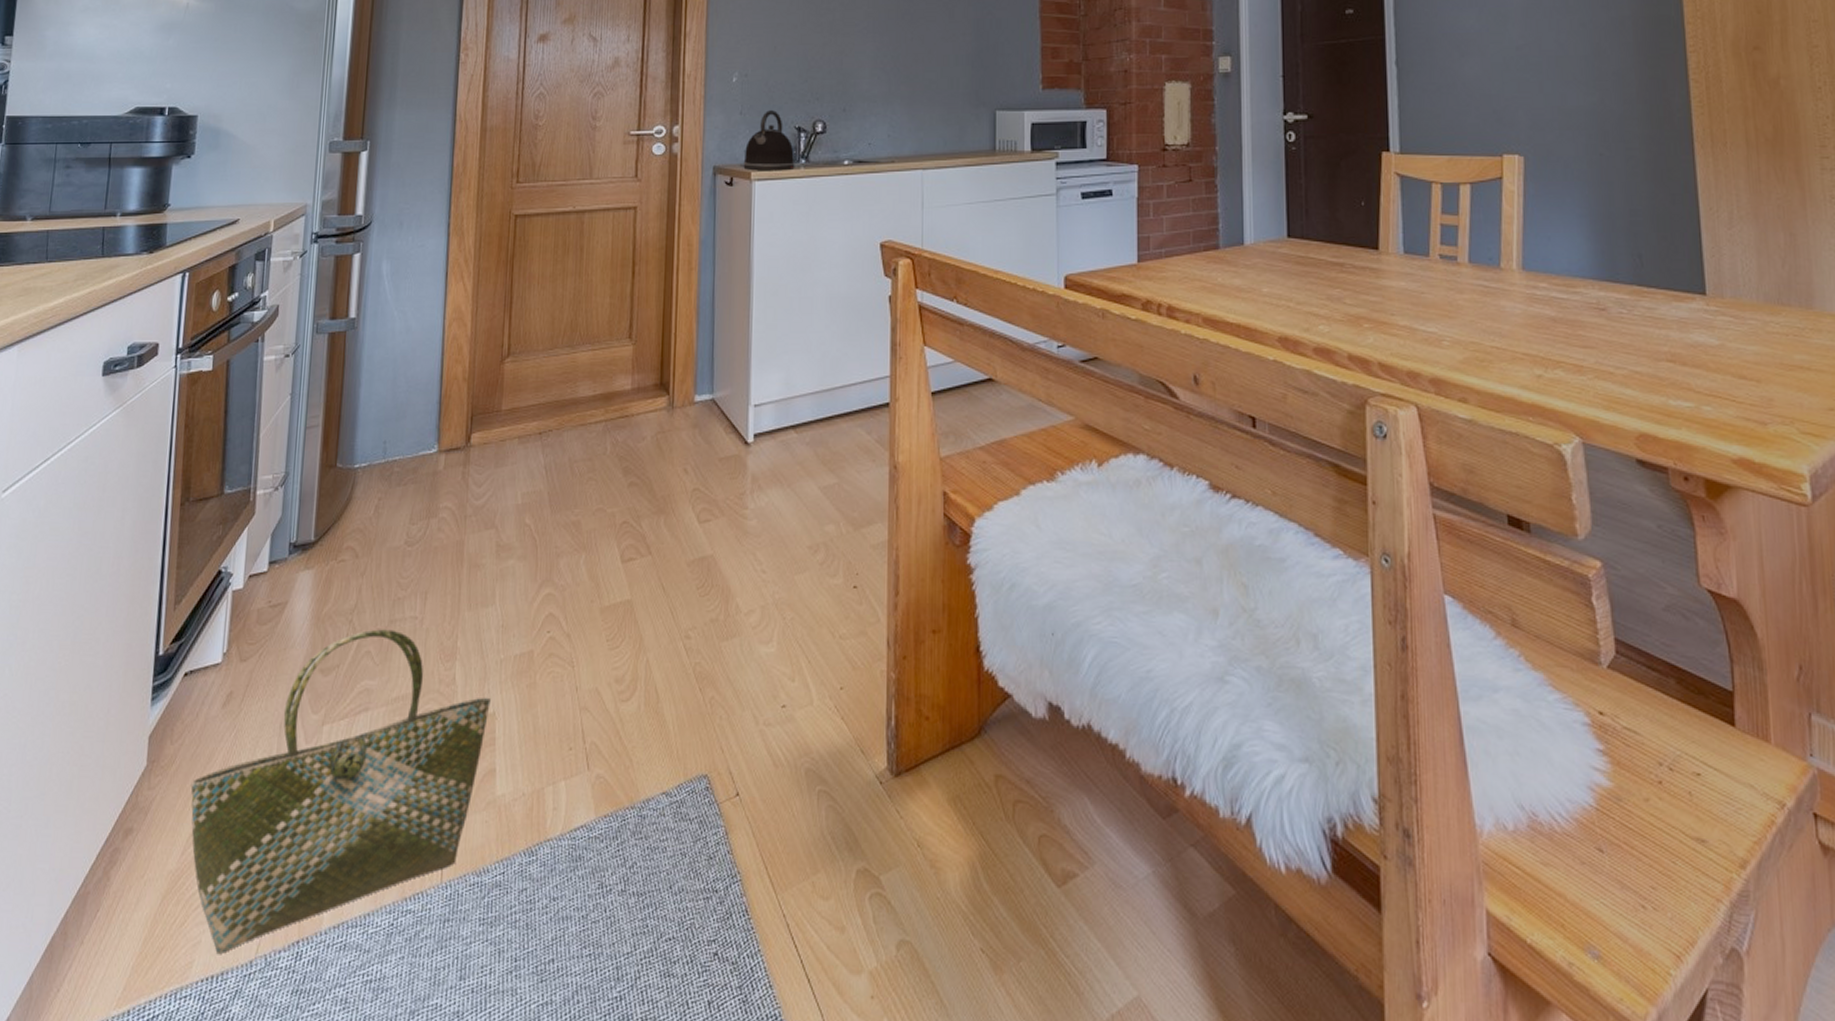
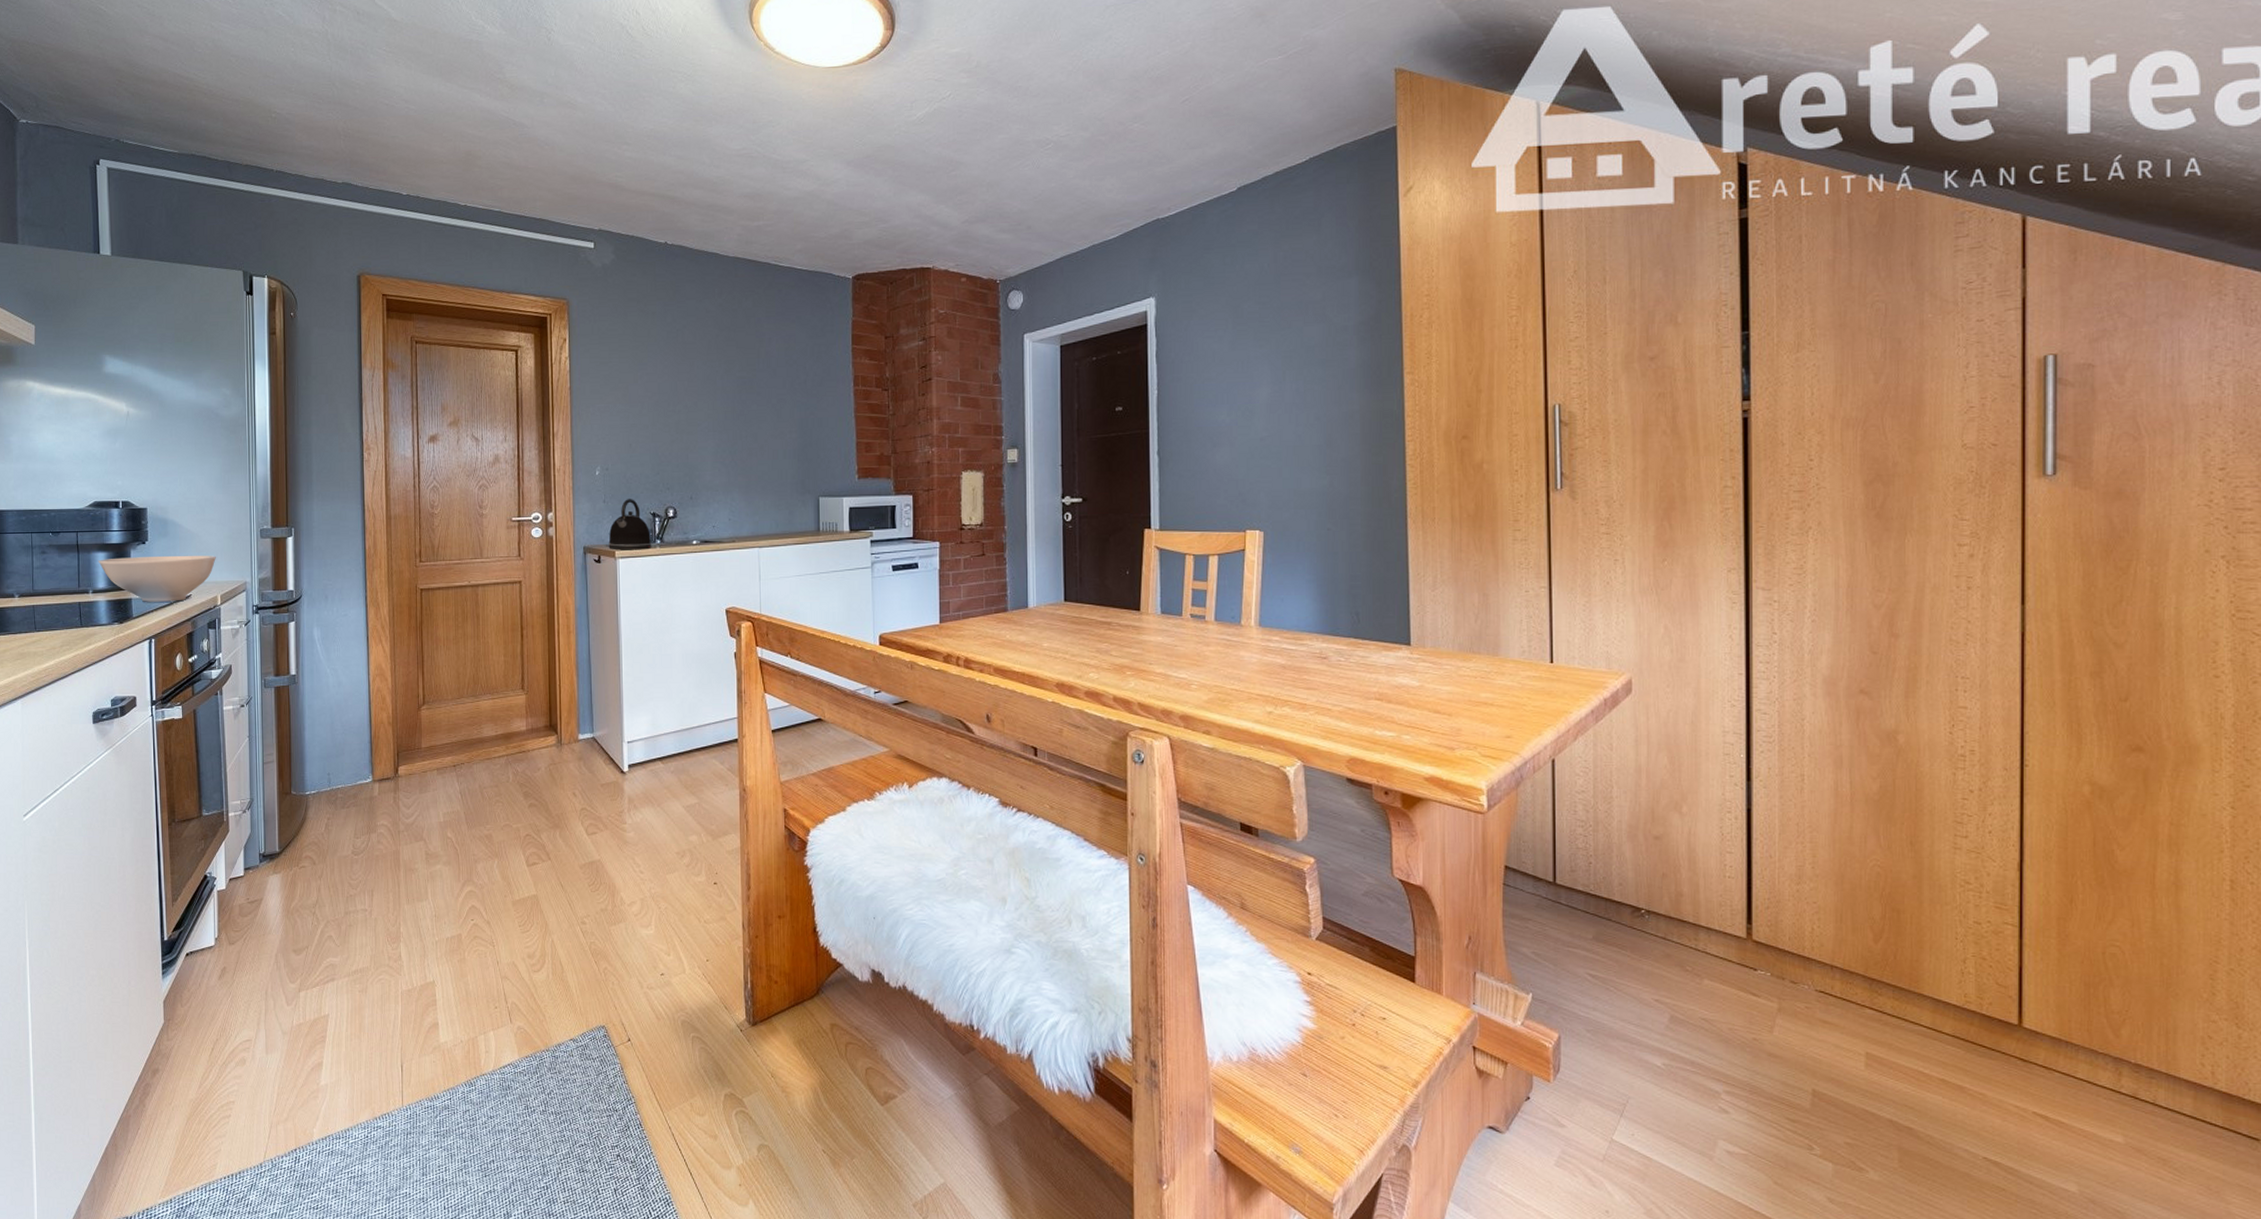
bowl: none [132,171,274,229] -> present [98,555,216,603]
shopping bag: present [190,629,491,955] -> none [200,919,430,1159]

